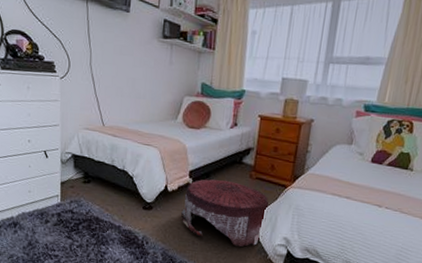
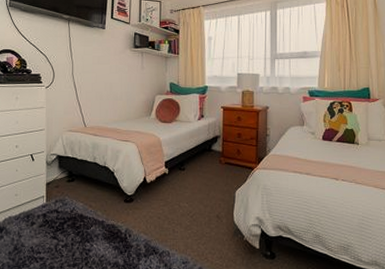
pouf: present [181,179,269,247] -> none [160,168,239,230]

